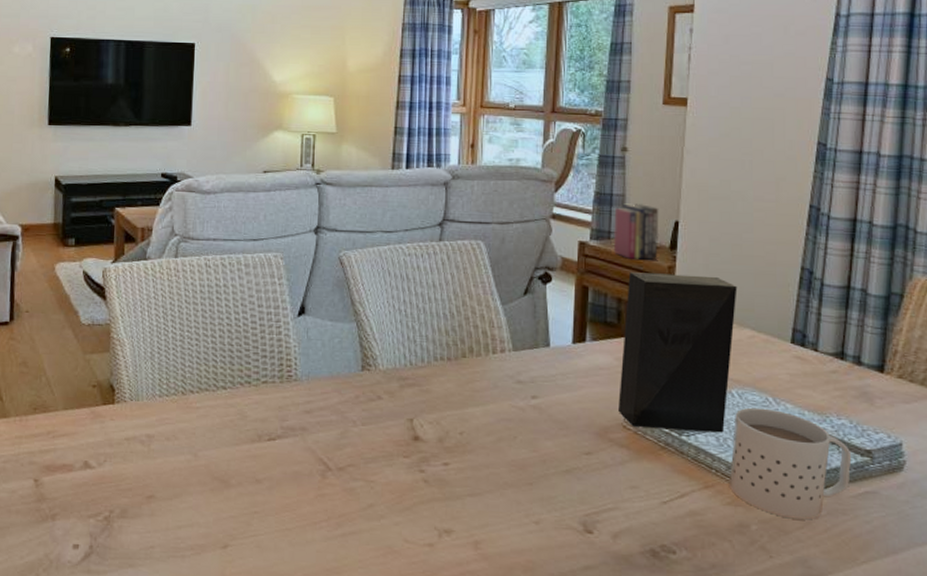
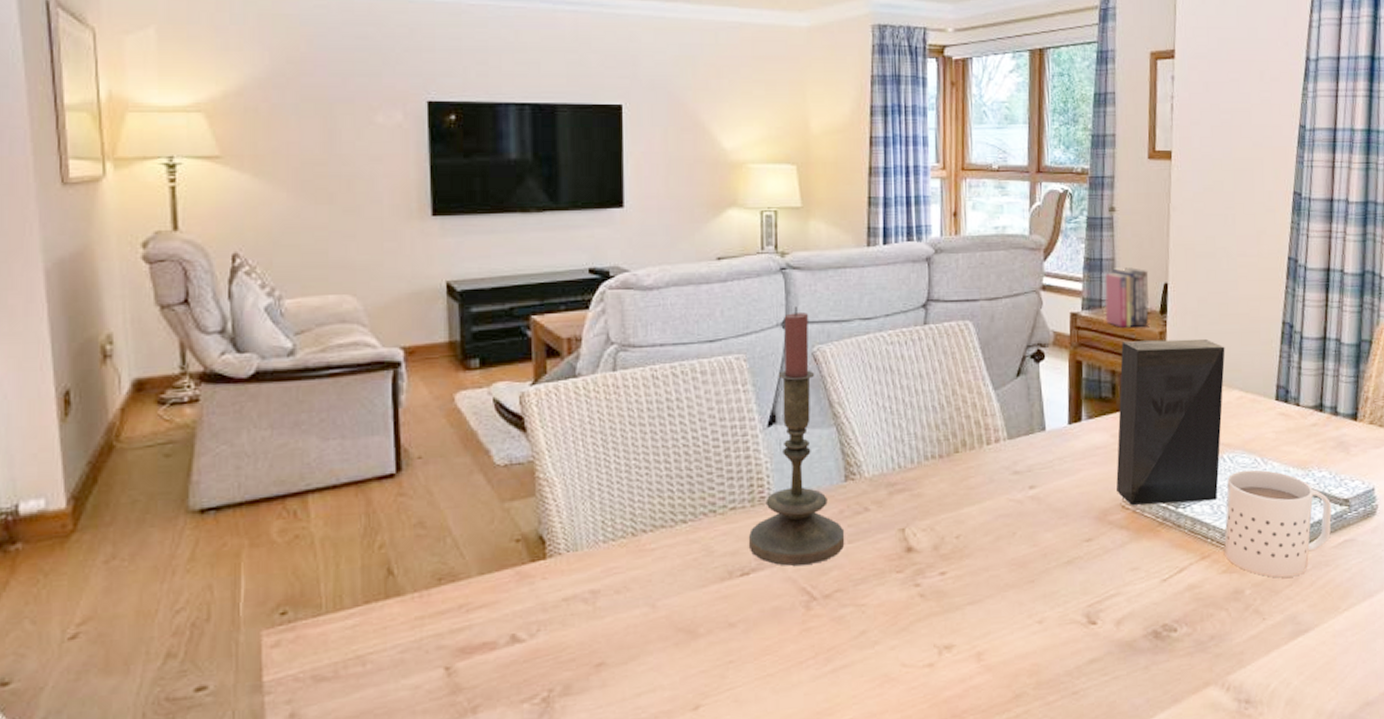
candle: none [276,217,359,439] -> present [748,307,845,566]

